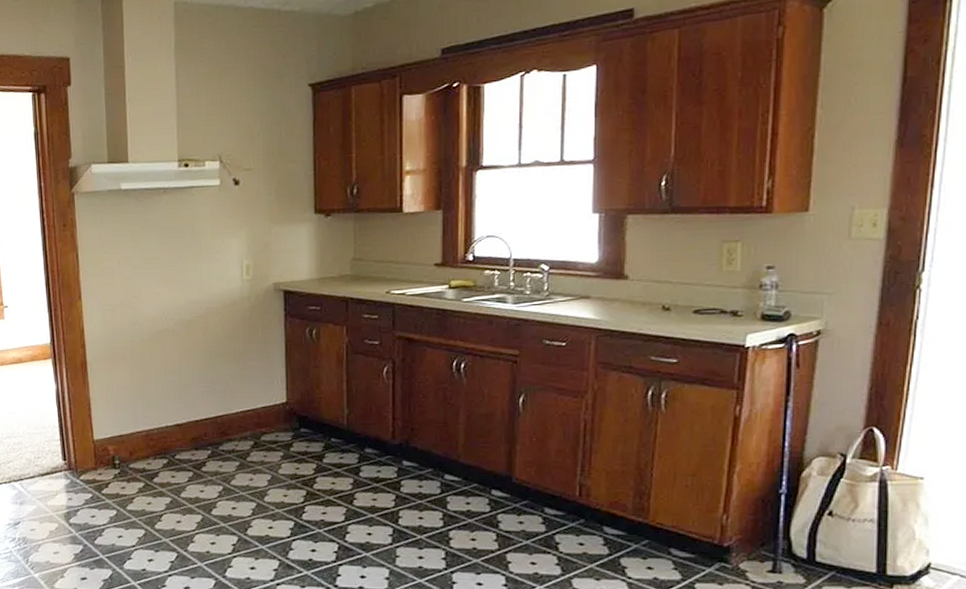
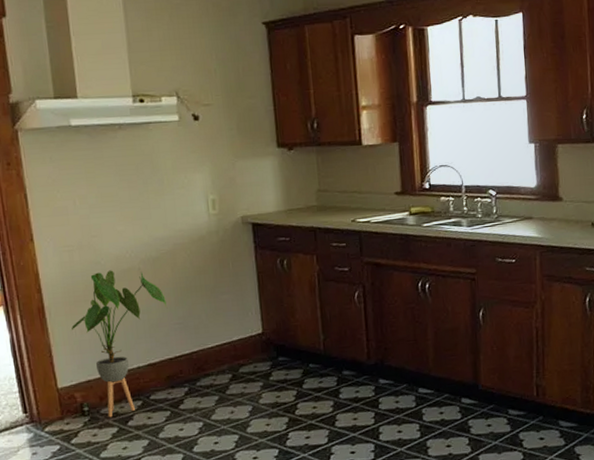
house plant: none [109,330,196,473] -> present [72,270,167,418]

